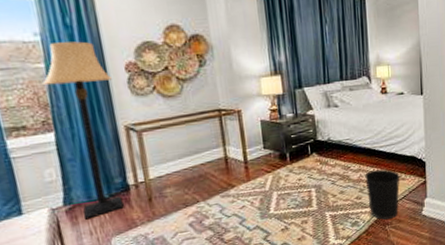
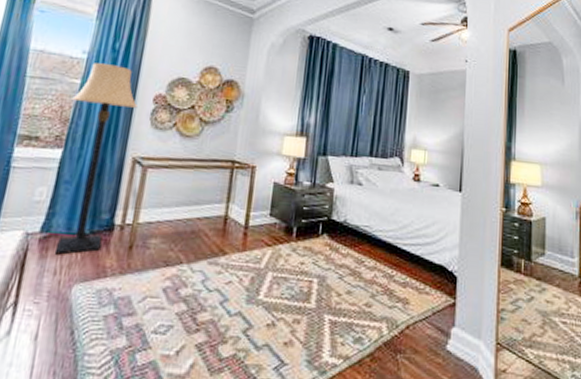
wastebasket: present [365,169,400,220] -> none [380,272,424,346]

